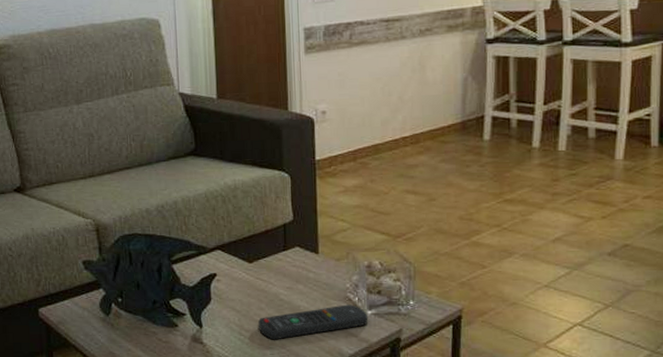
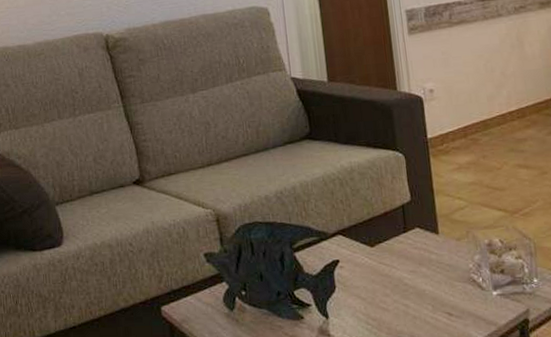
remote control: present [258,304,369,340] -> none [385,286,495,328]

